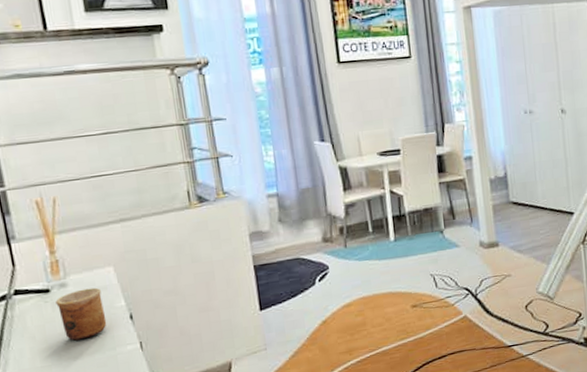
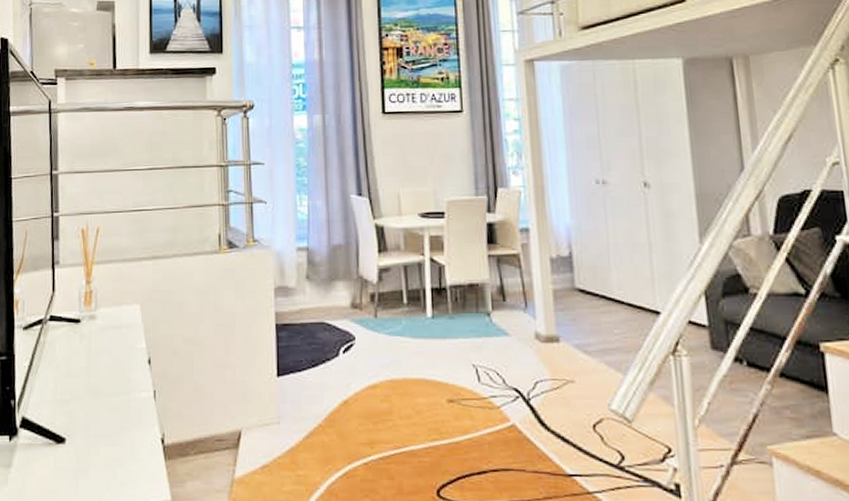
cup: present [56,287,107,341] -> none [84,324,126,378]

